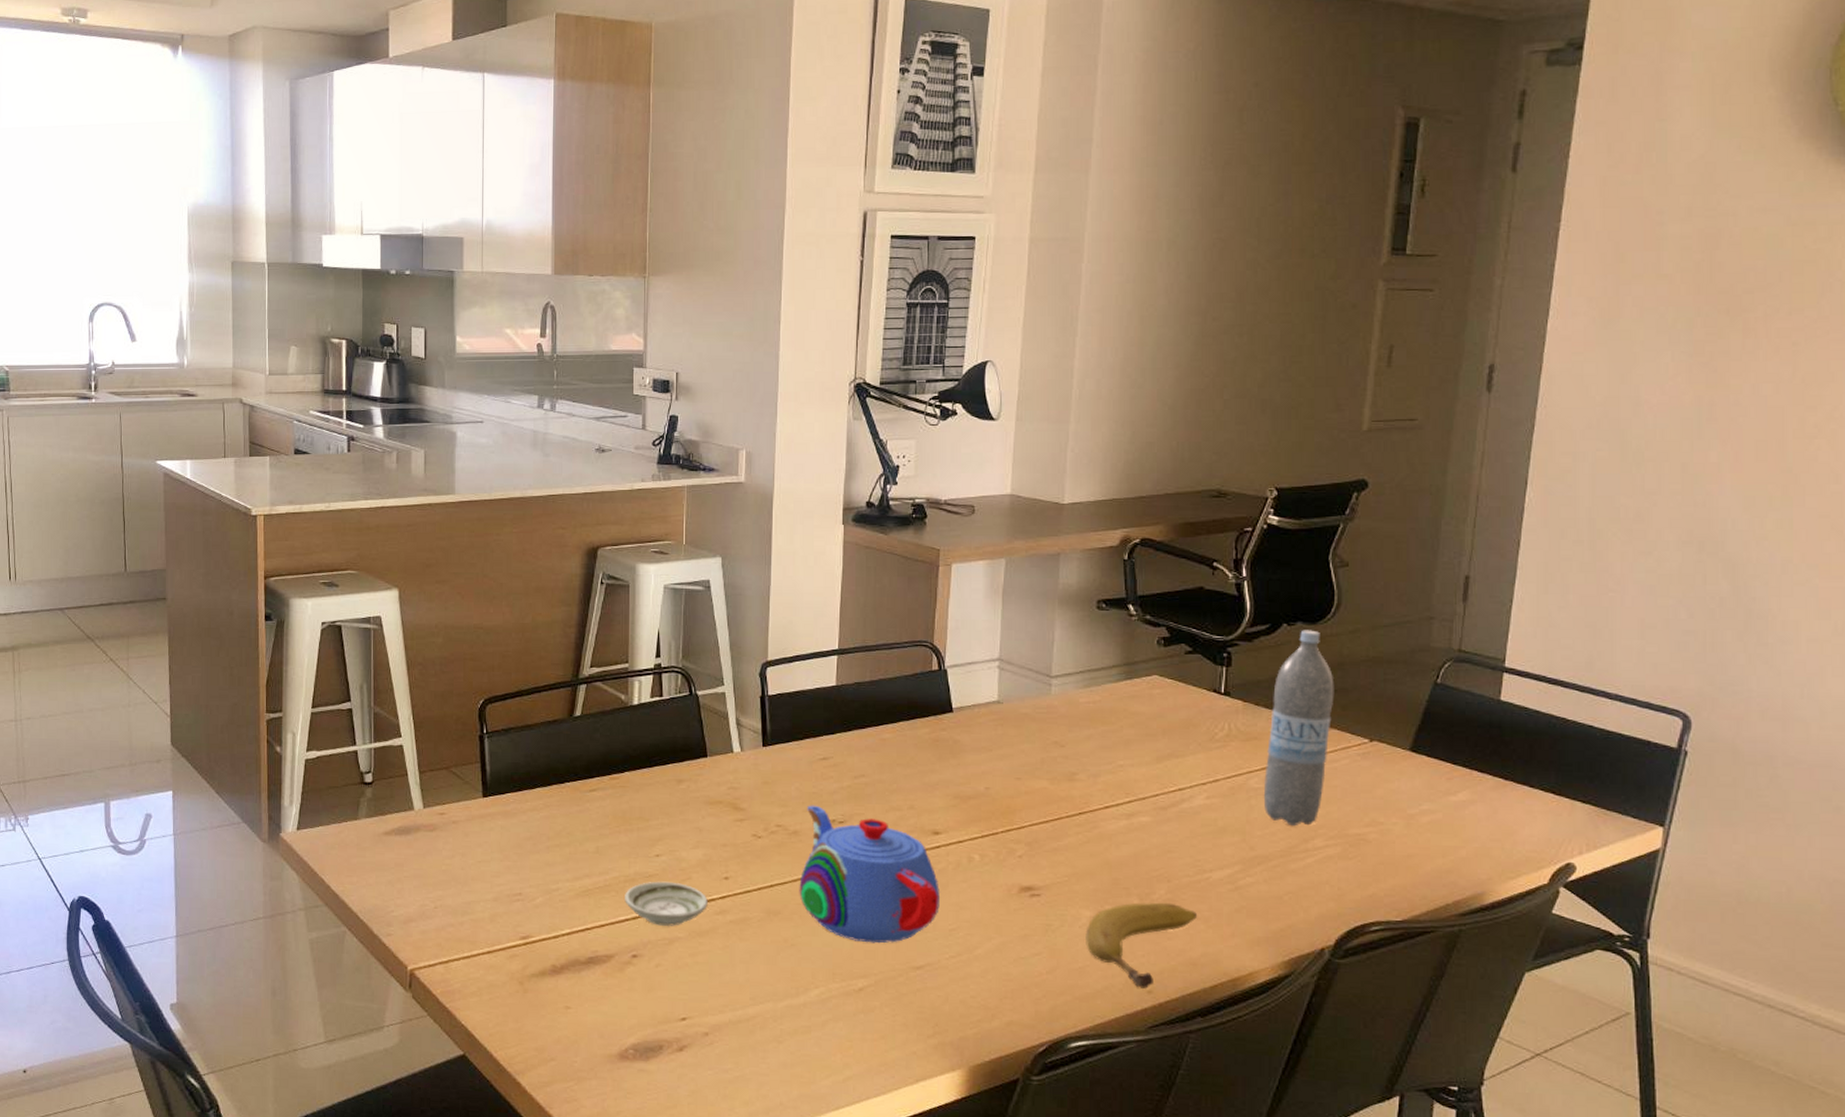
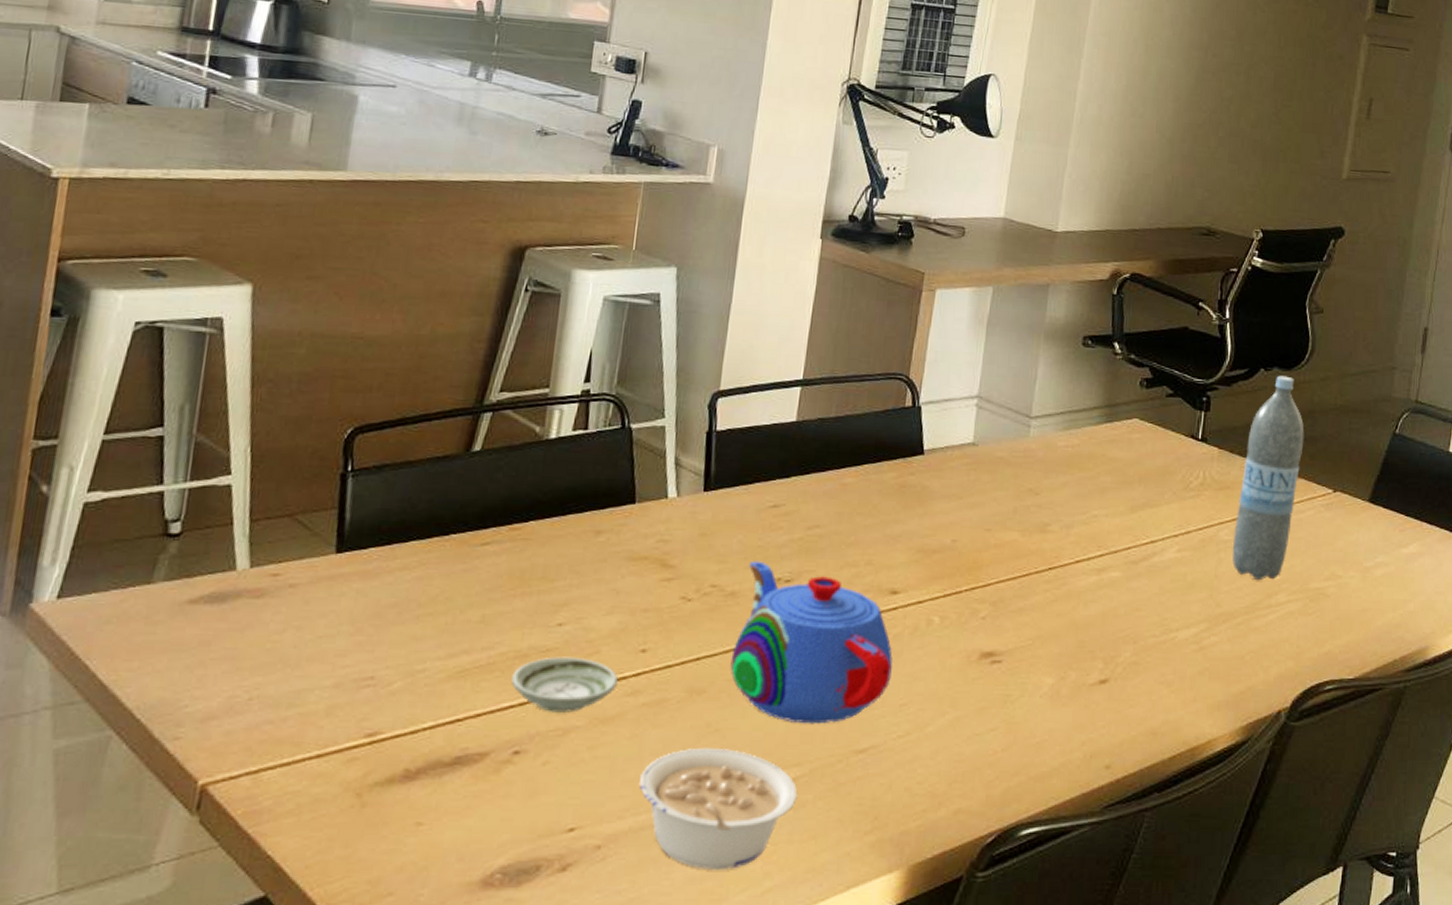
legume: none [734,958,866,1059] -> present [639,747,798,871]
fruit: present [1086,902,1198,989] -> none [1045,666,1161,763]

